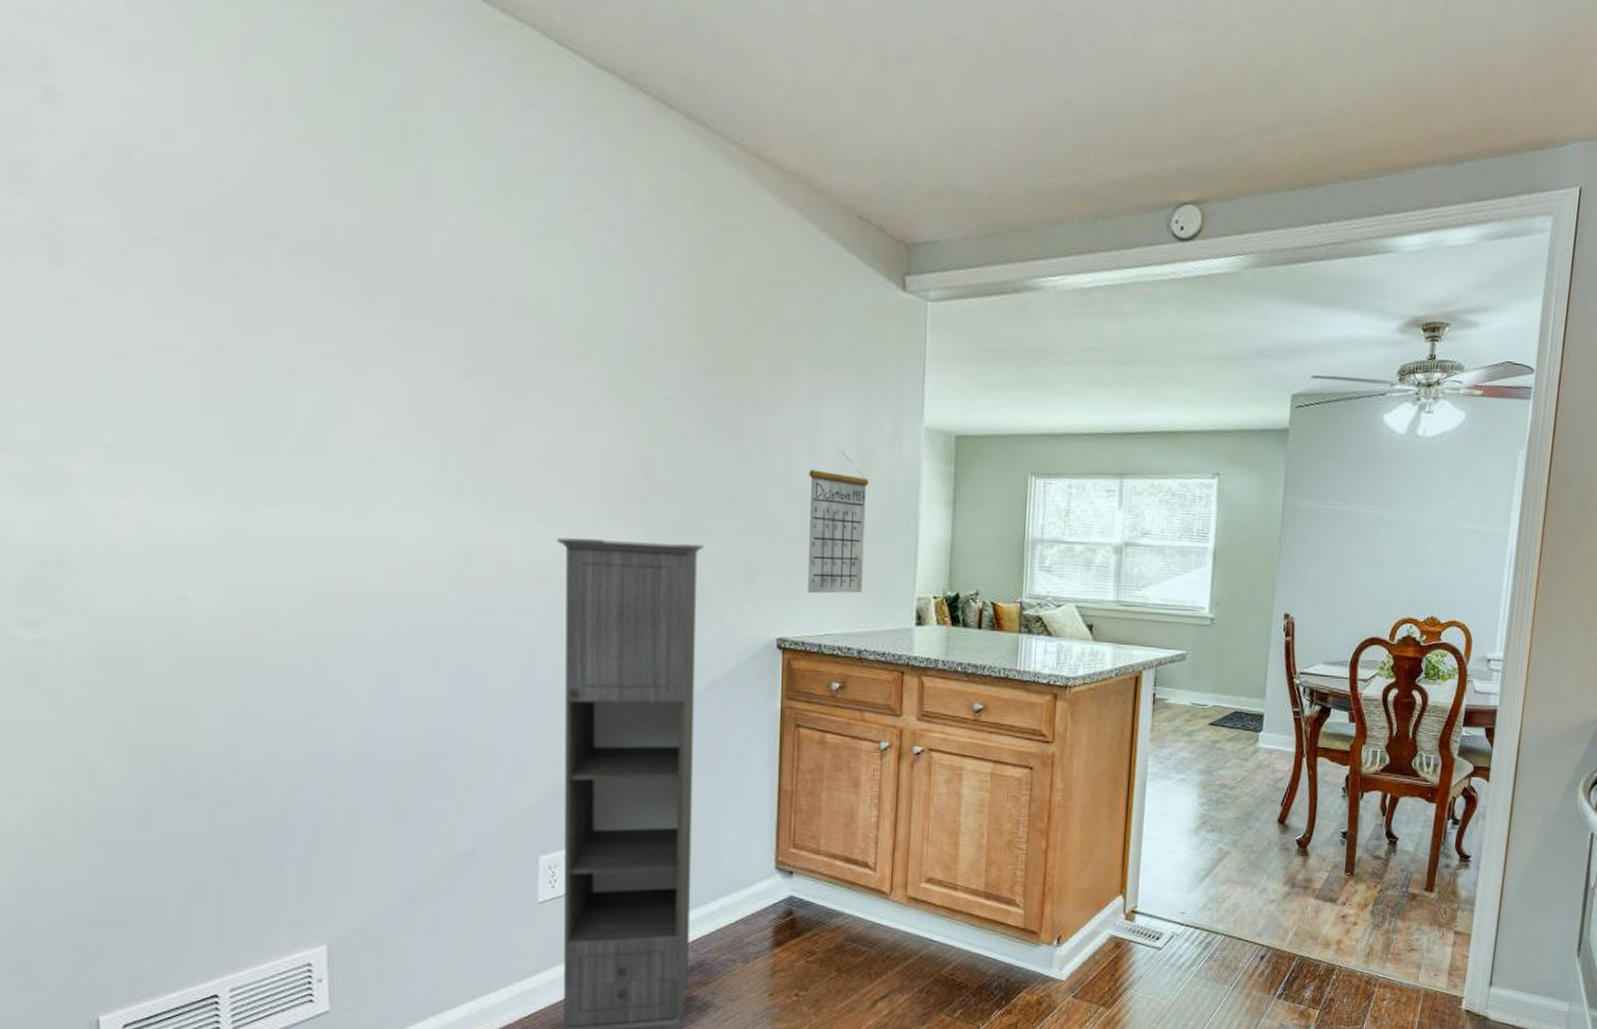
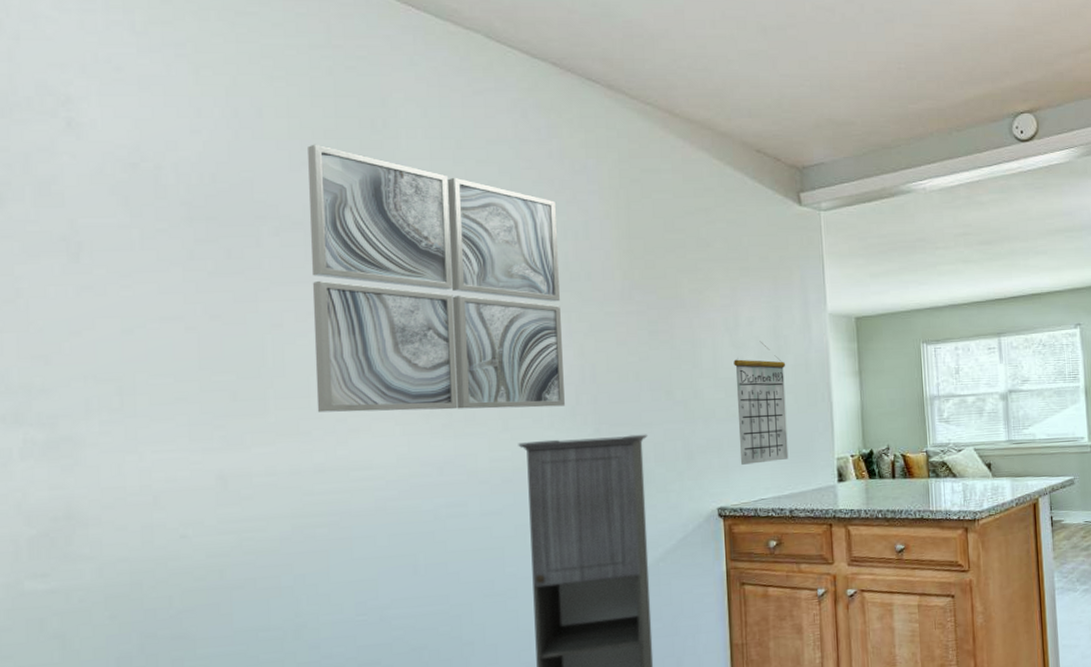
wall art: none [326,150,615,502] -> present [308,144,565,413]

